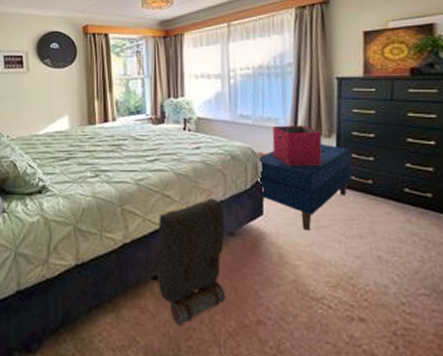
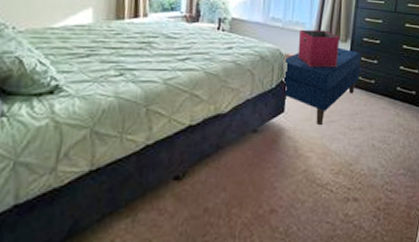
shoulder bag: present [158,199,226,327] -> none [179,98,250,224]

